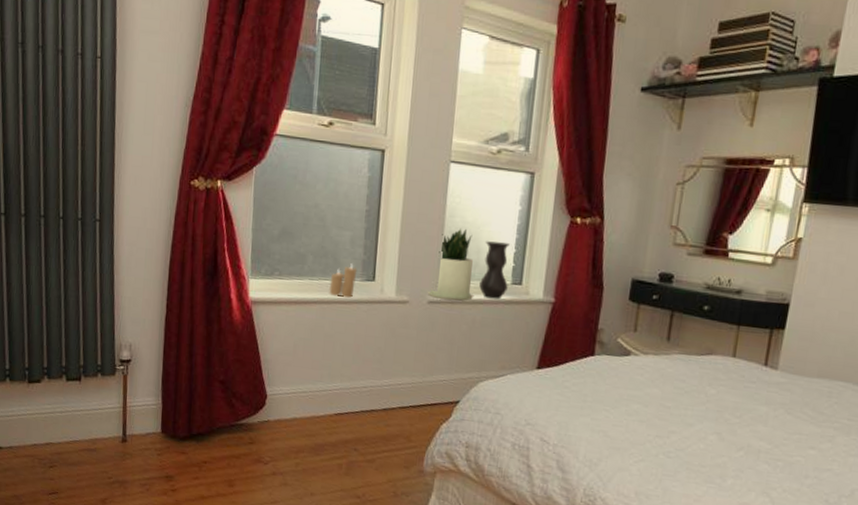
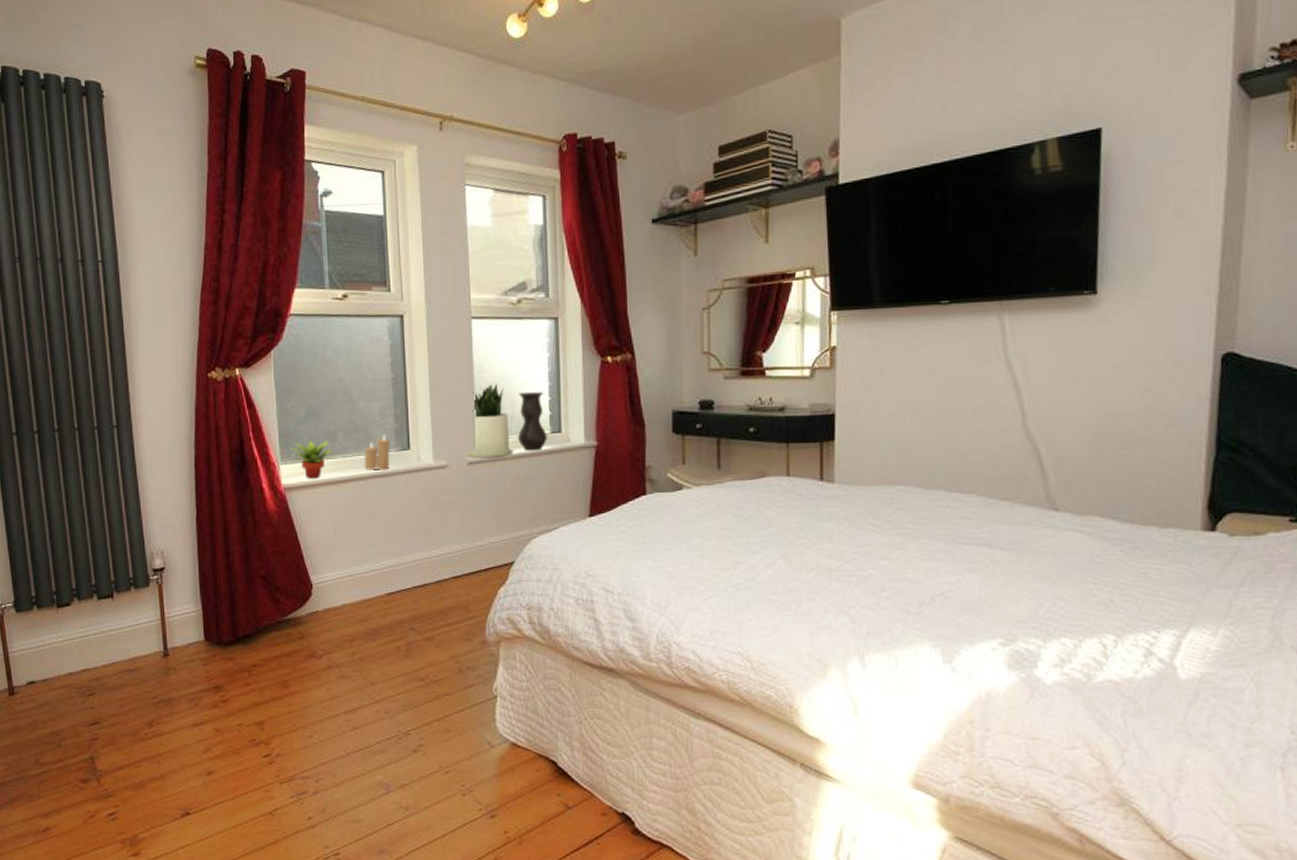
succulent plant: none [260,259,302,298] -> present [289,439,333,480]

